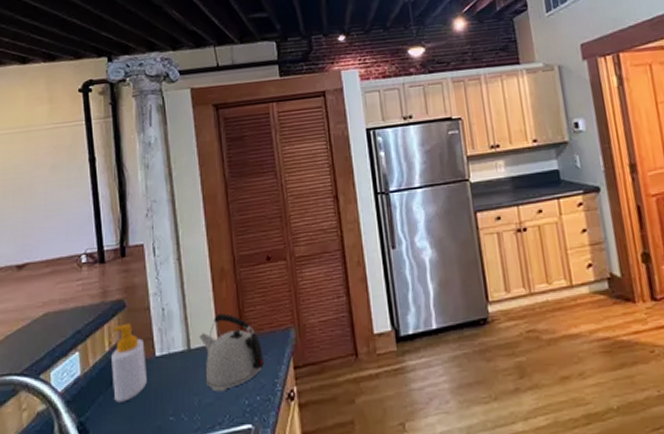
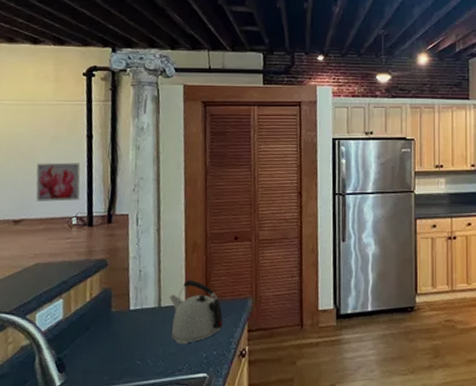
wall art: none [36,191,88,241] -> present [36,162,81,202]
soap bottle: present [111,323,147,402] -> none [90,279,122,345]

